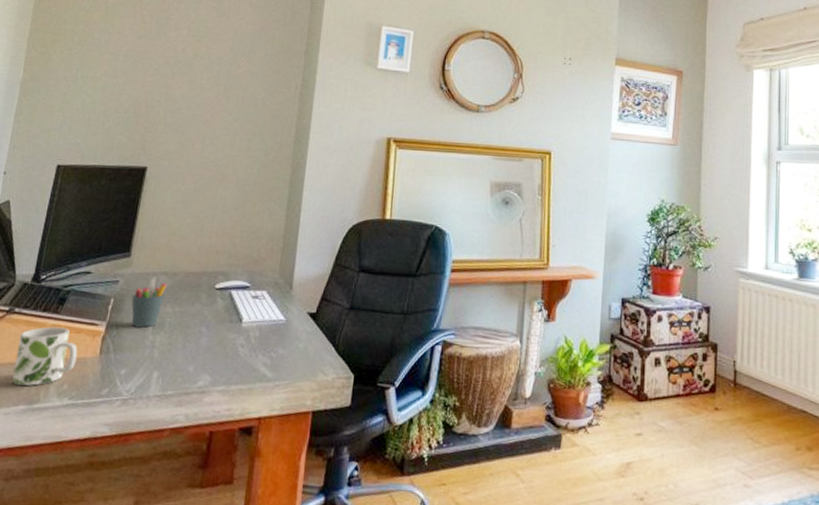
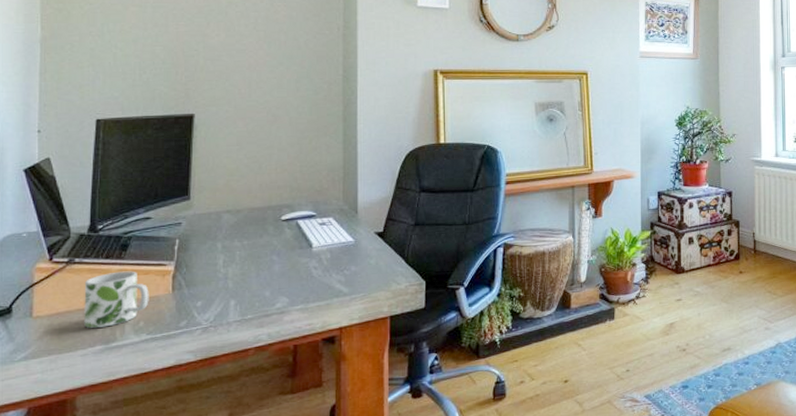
pen holder: present [131,276,167,328] -> none [197,215,232,263]

